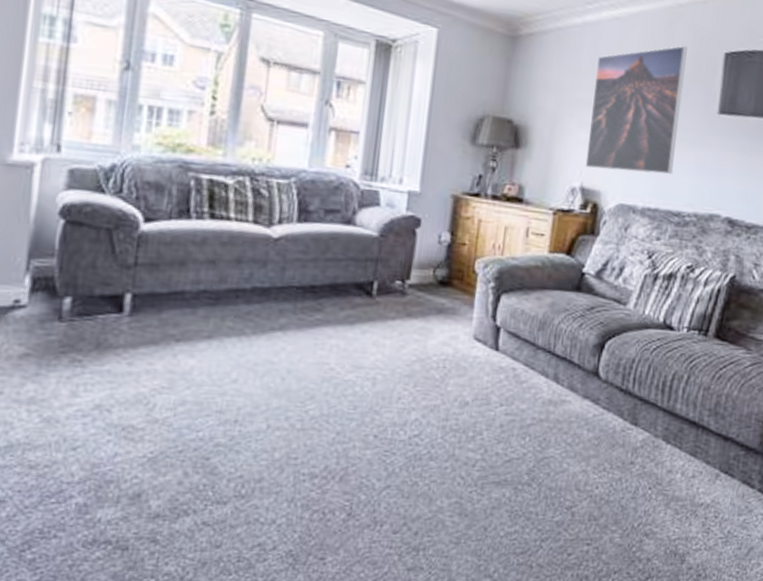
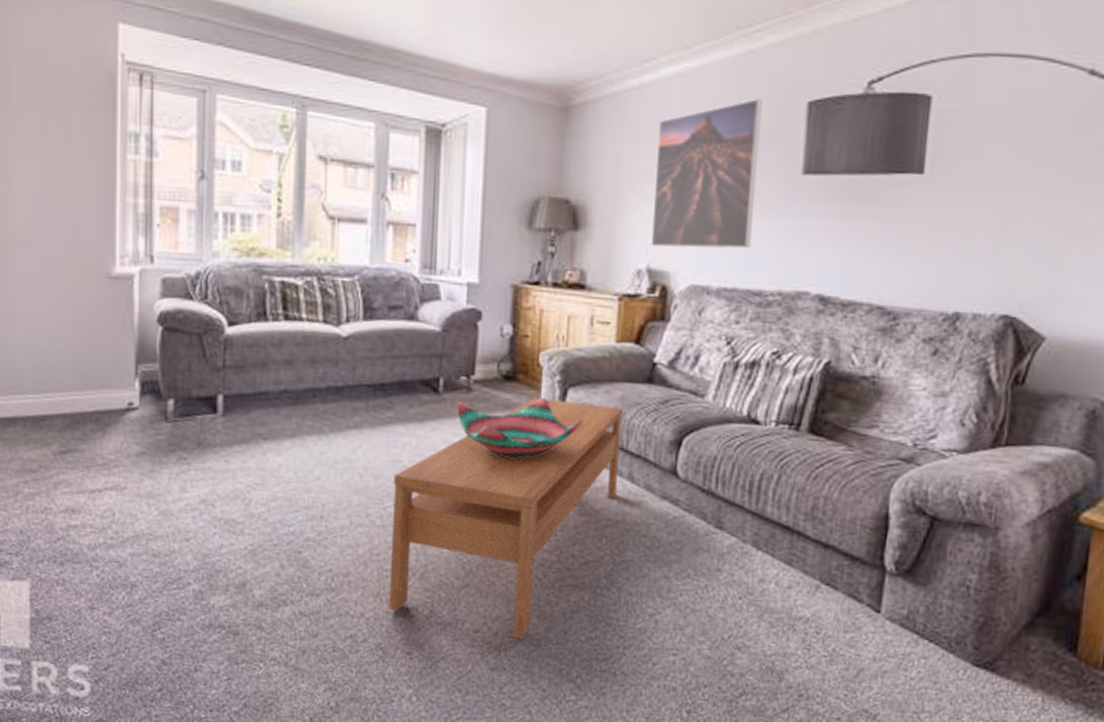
coffee table: none [303,303,552,538] -> present [388,398,623,640]
decorative bowl: none [388,302,514,360] -> present [456,397,583,458]

